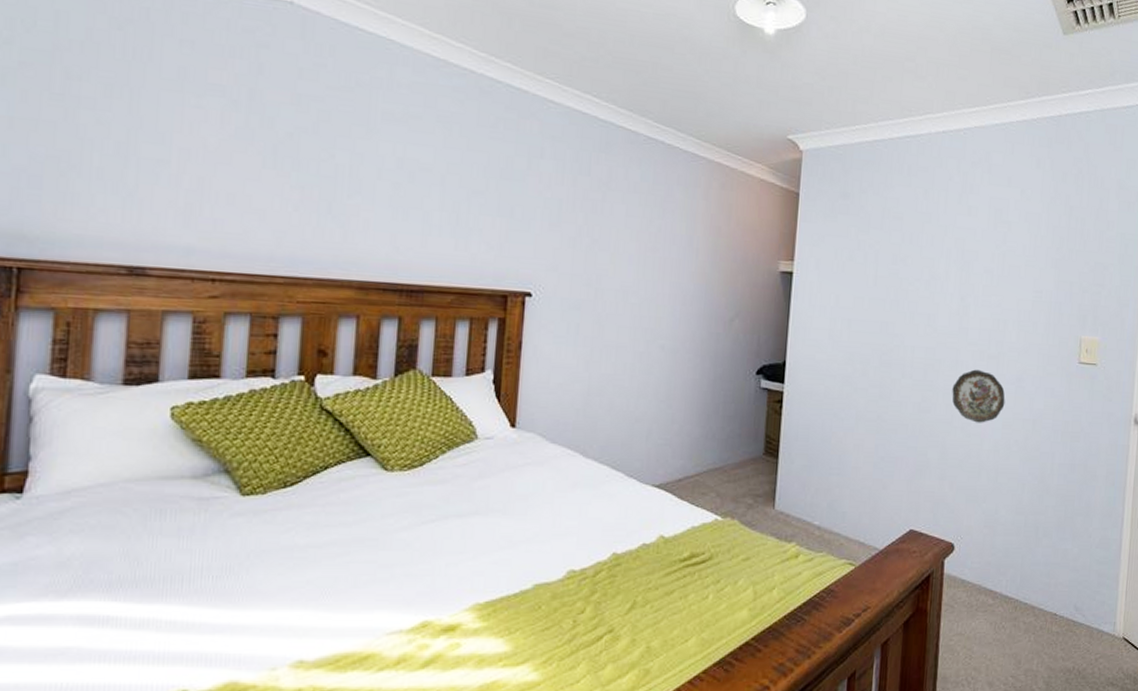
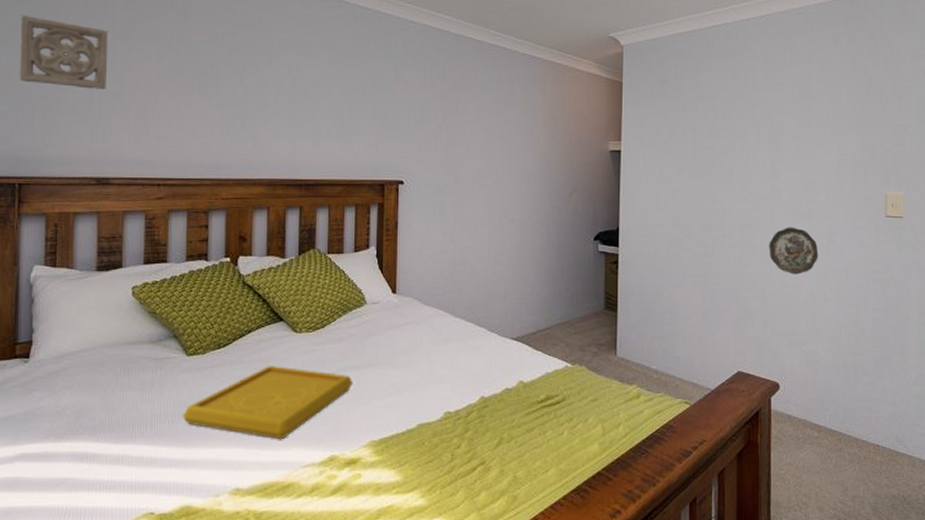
wall ornament: none [24,48,154,154] -> present [19,14,109,89]
serving tray: none [232,509,456,601] -> present [183,365,353,440]

